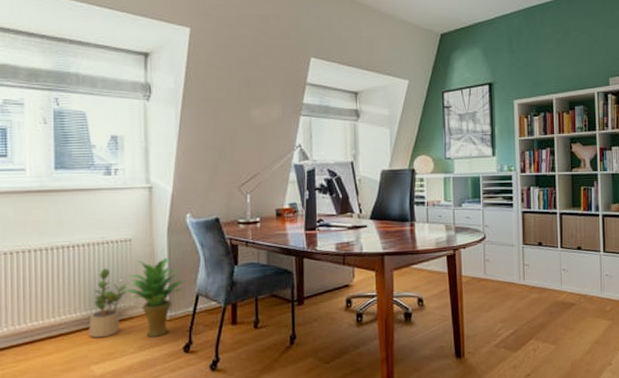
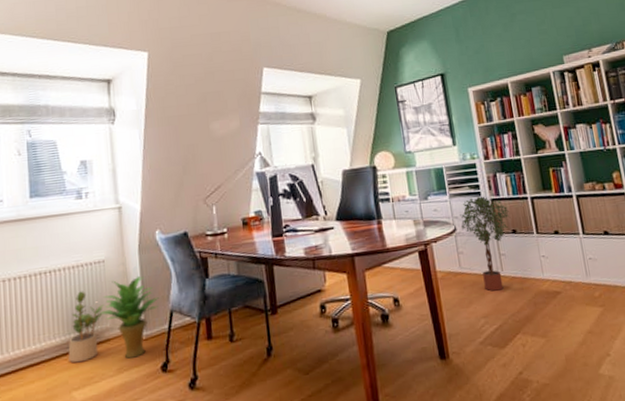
potted tree: none [490,207,537,299] -> present [460,196,510,292]

